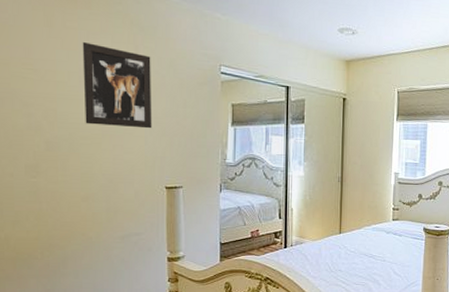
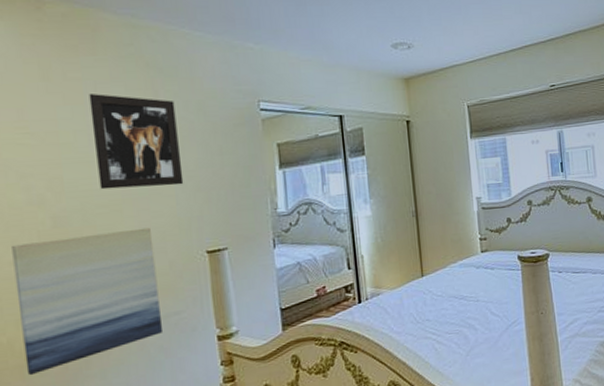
wall art: none [13,160,126,267] -> present [12,227,164,376]

